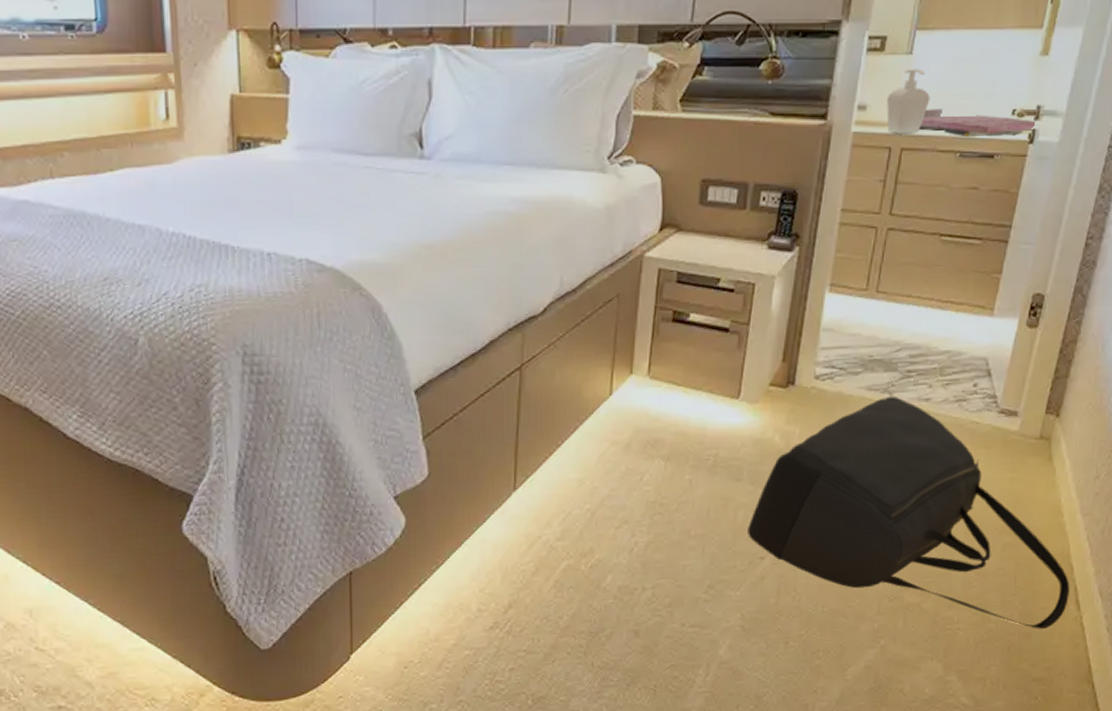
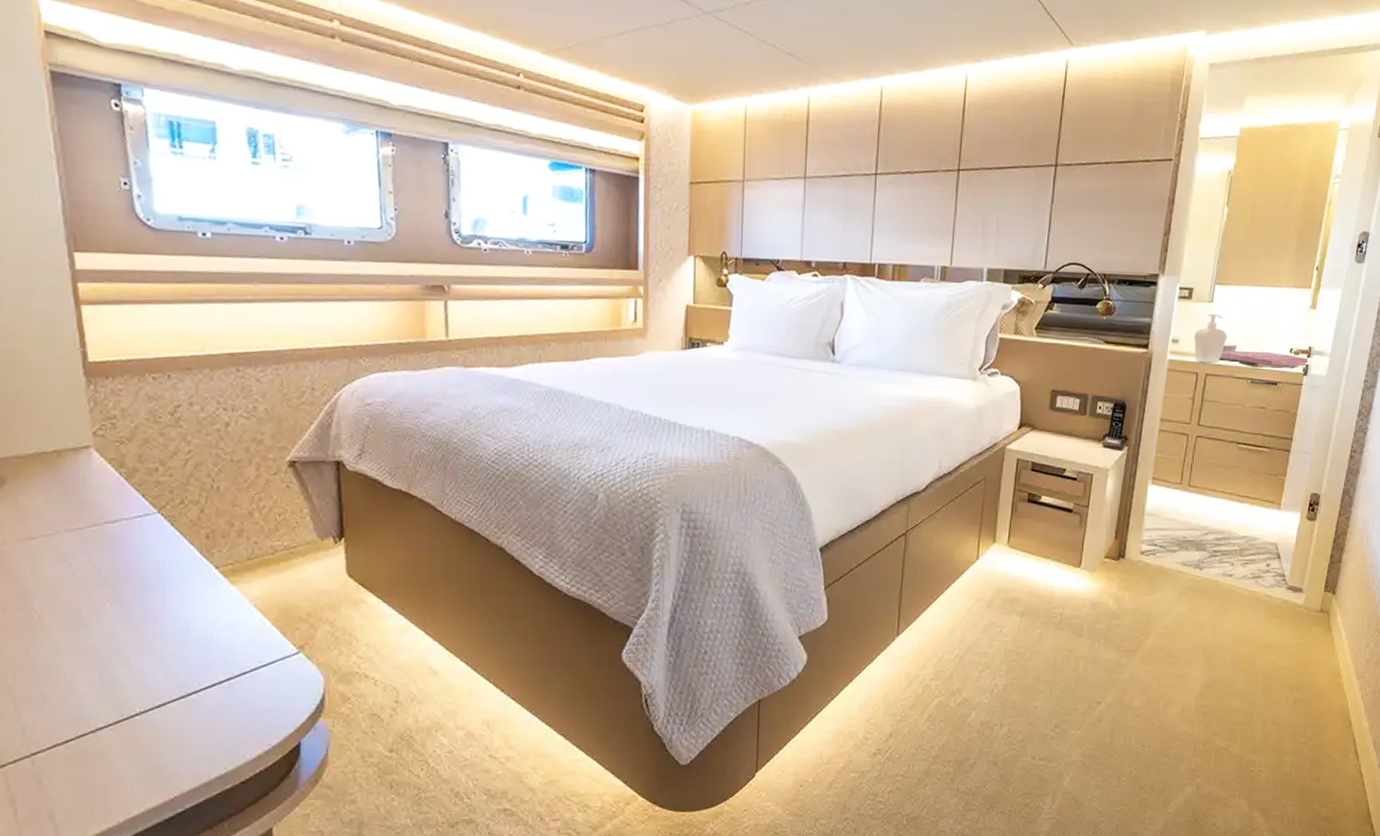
duffel bag: present [748,395,1070,630] -> none [1087,571,1350,775]

